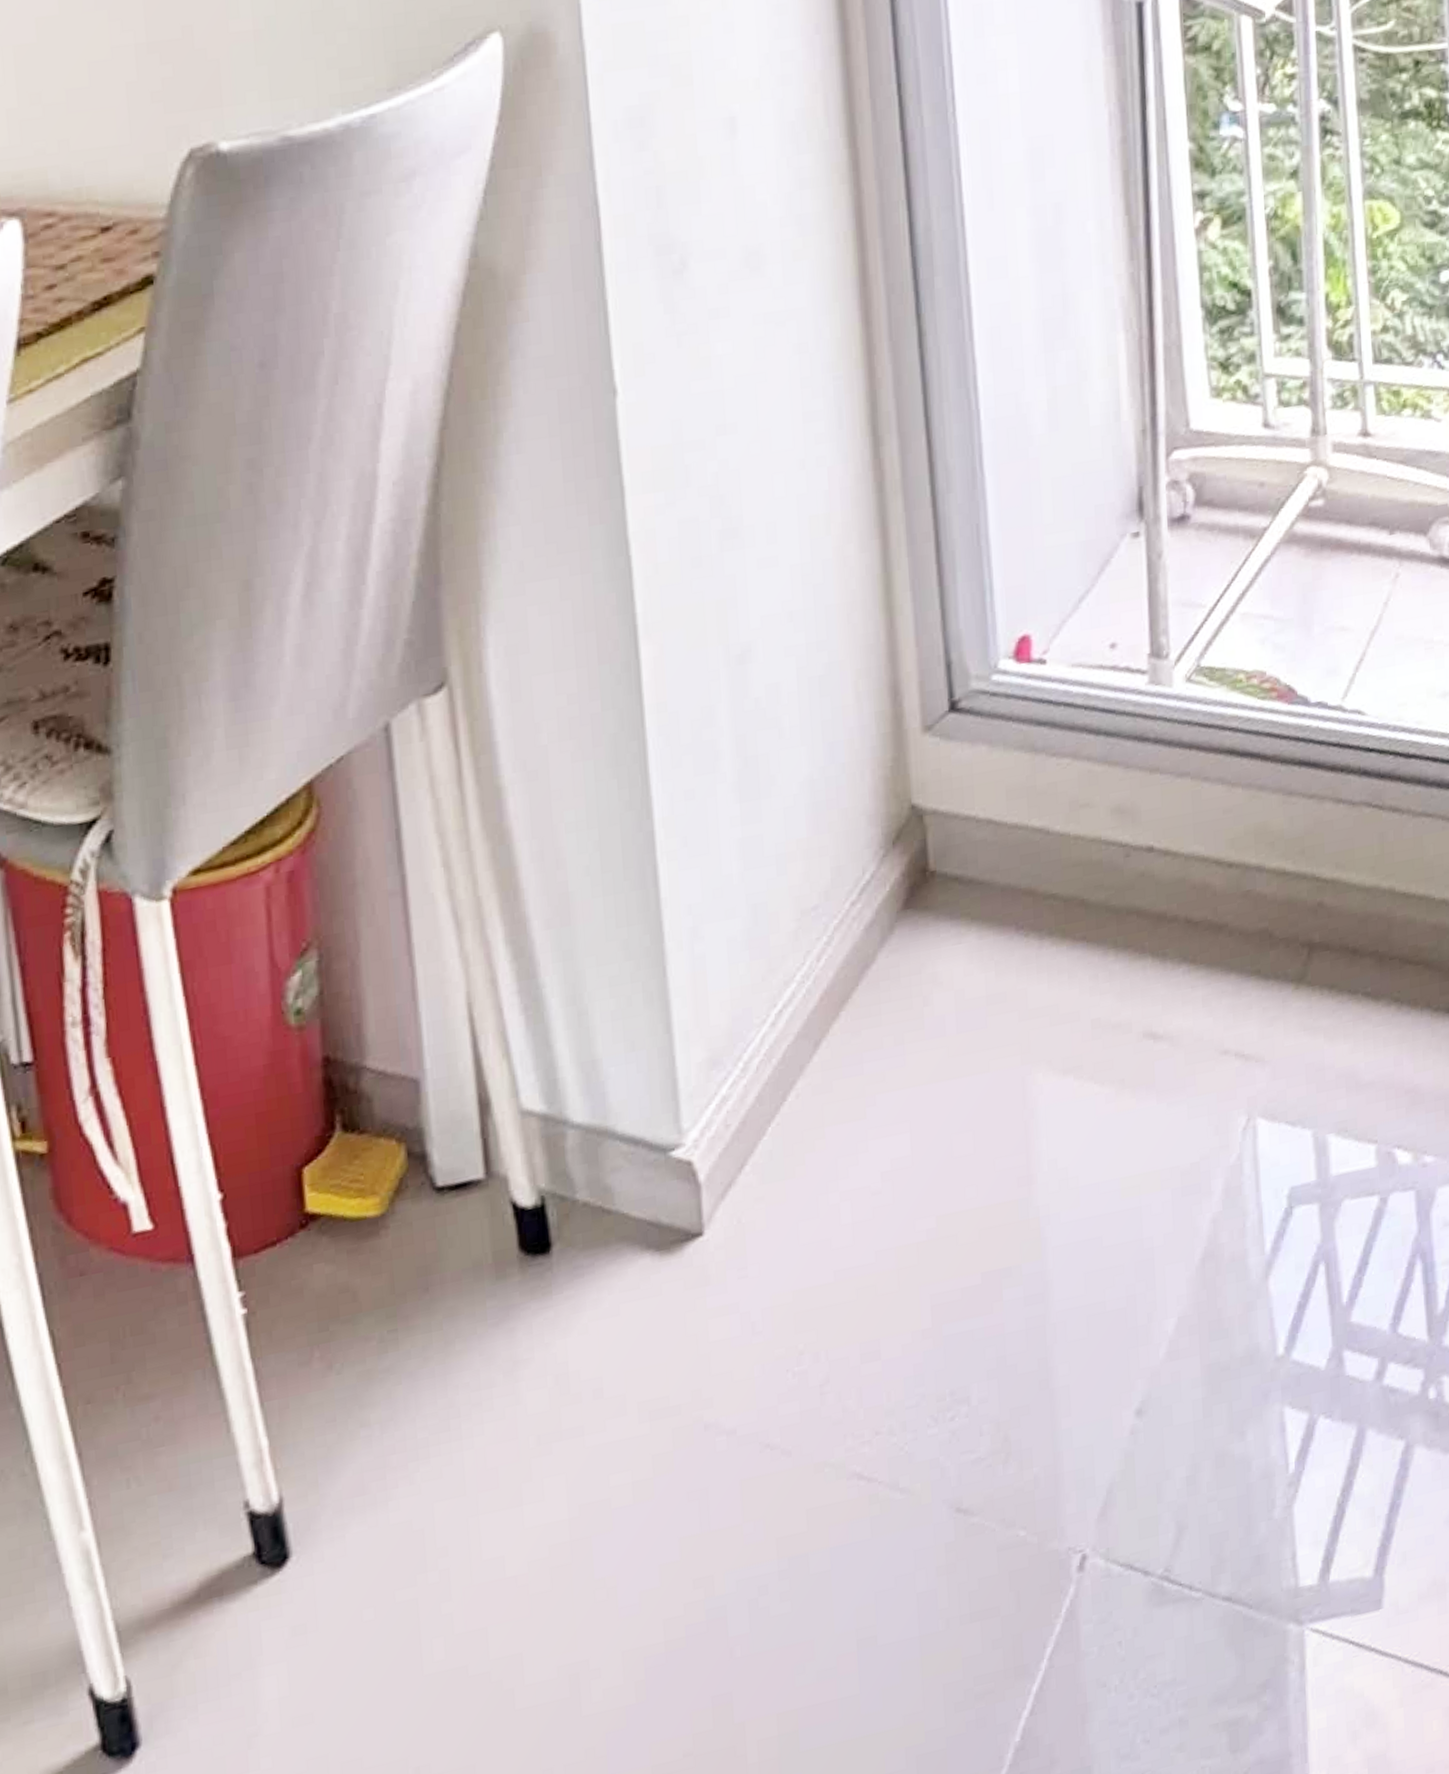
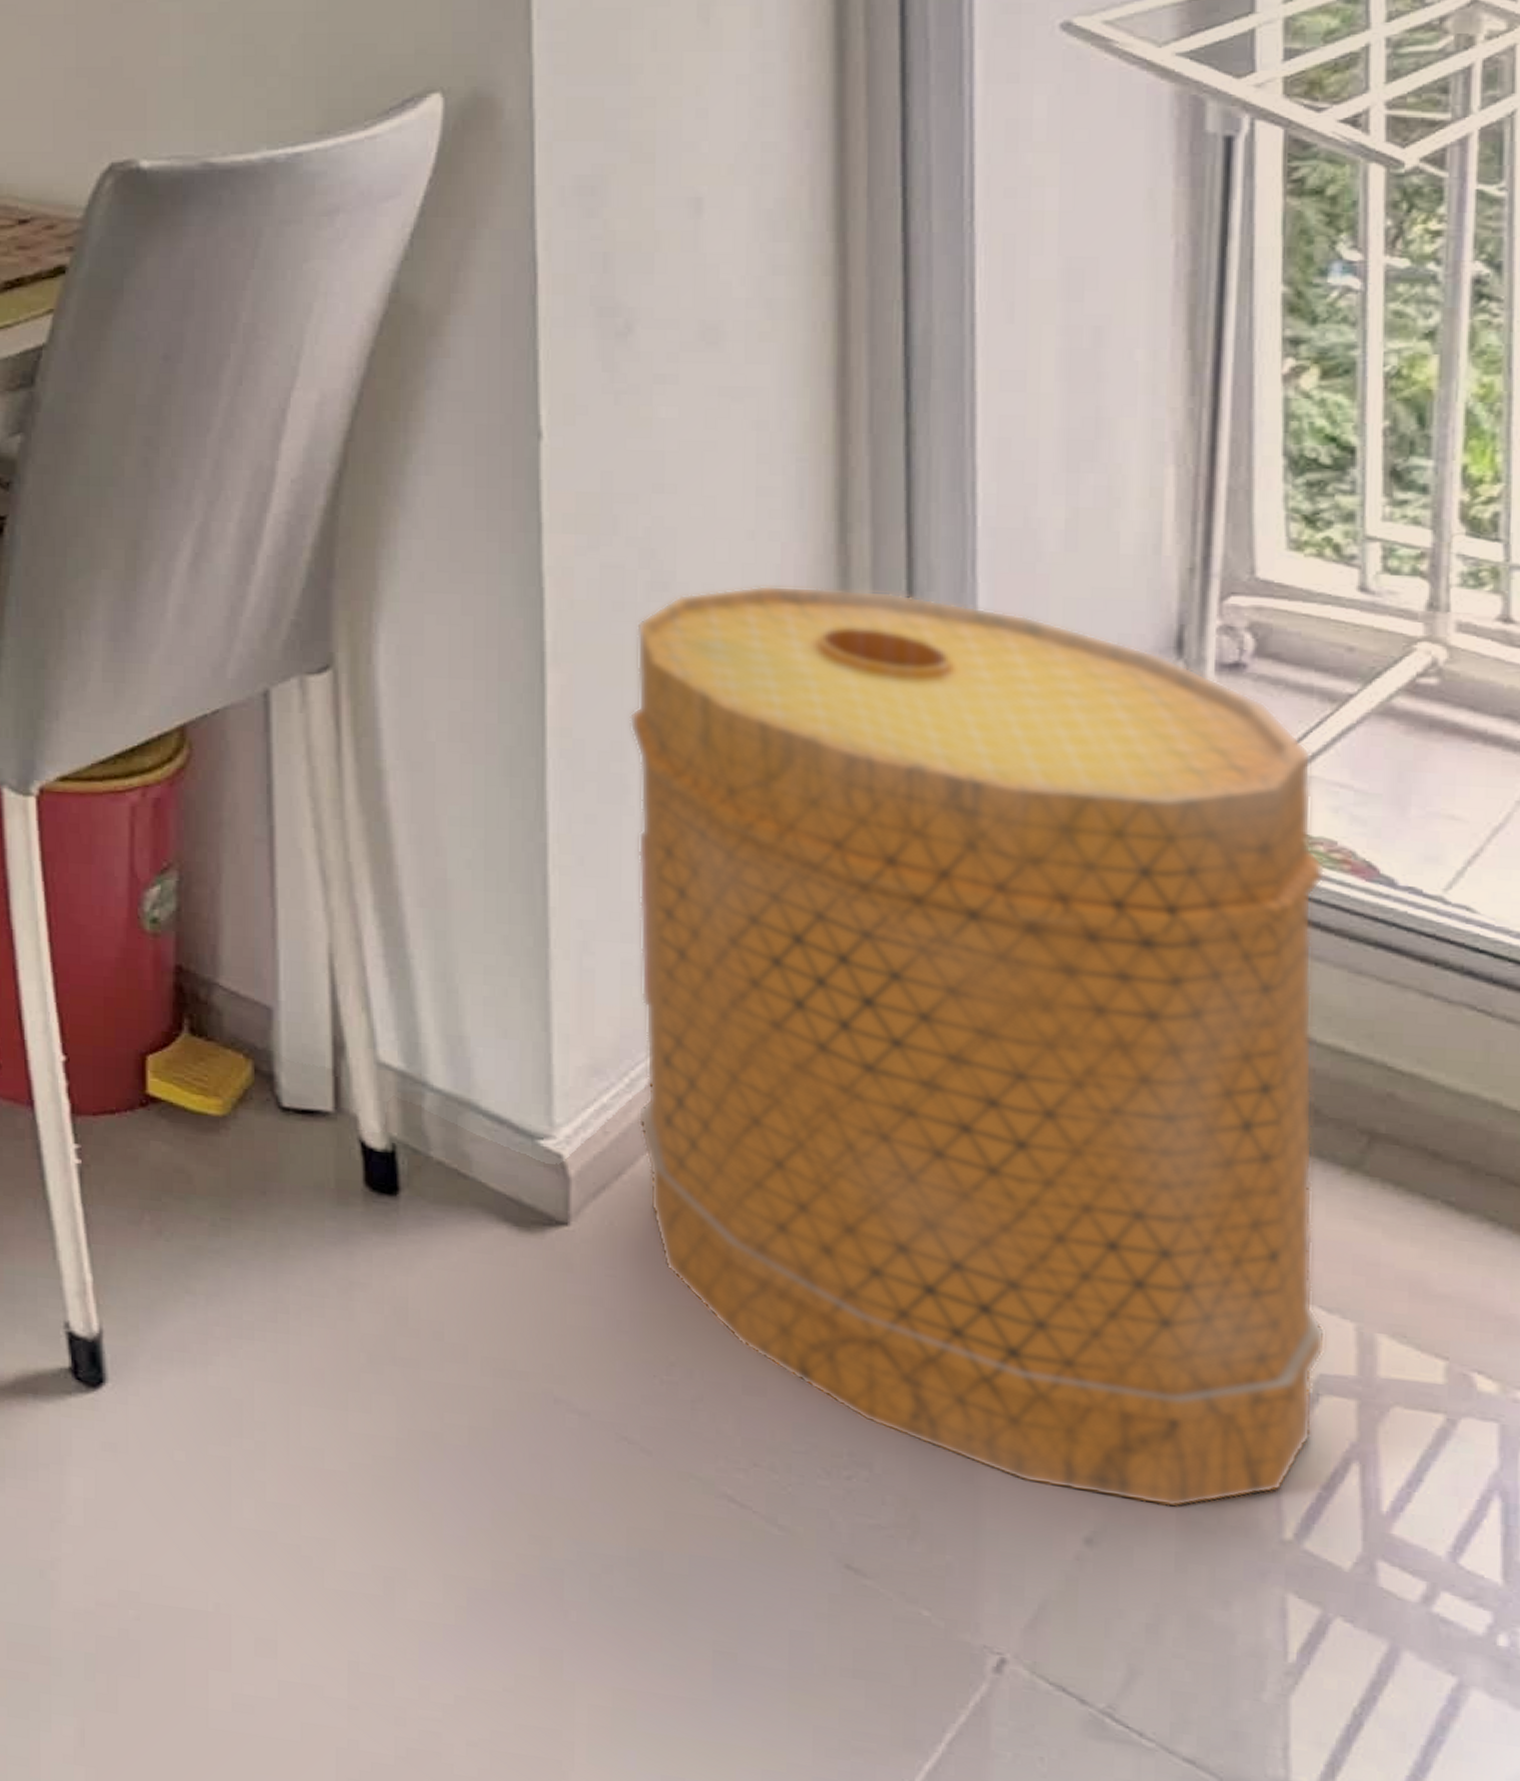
basket: none [714,500,1294,1372] -> present [629,585,1327,1508]

